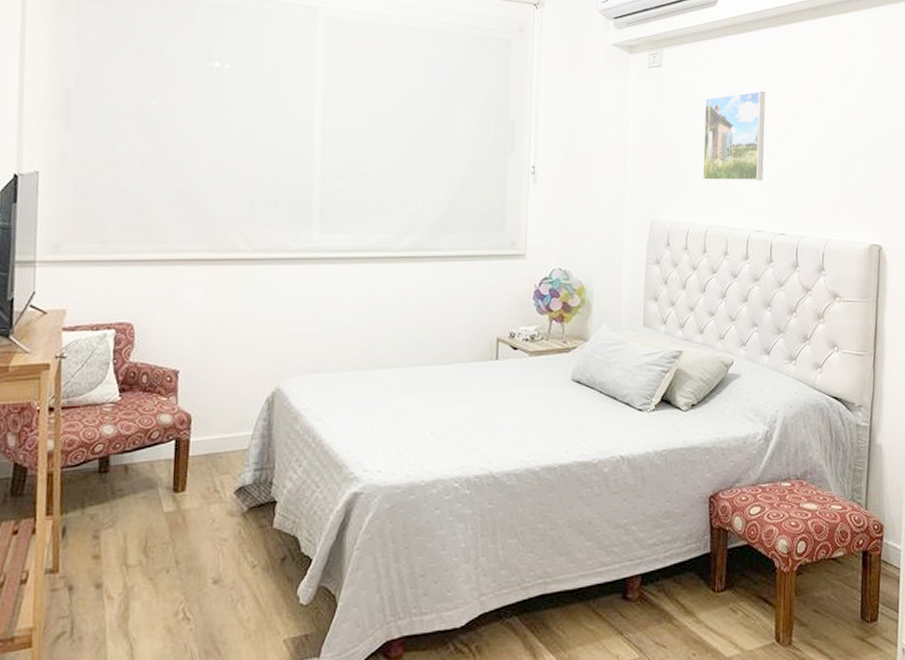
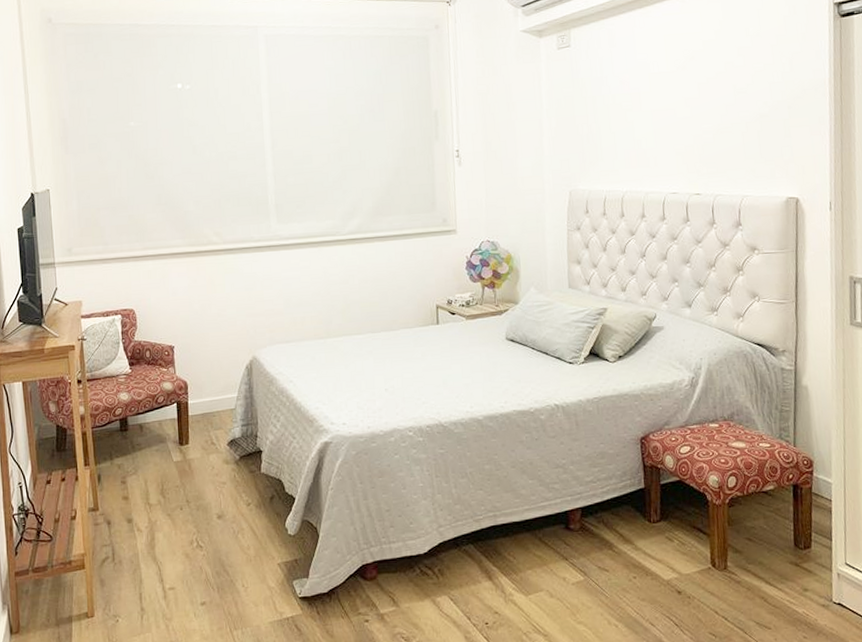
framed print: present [702,90,766,181] -> none [613,59,676,150]

